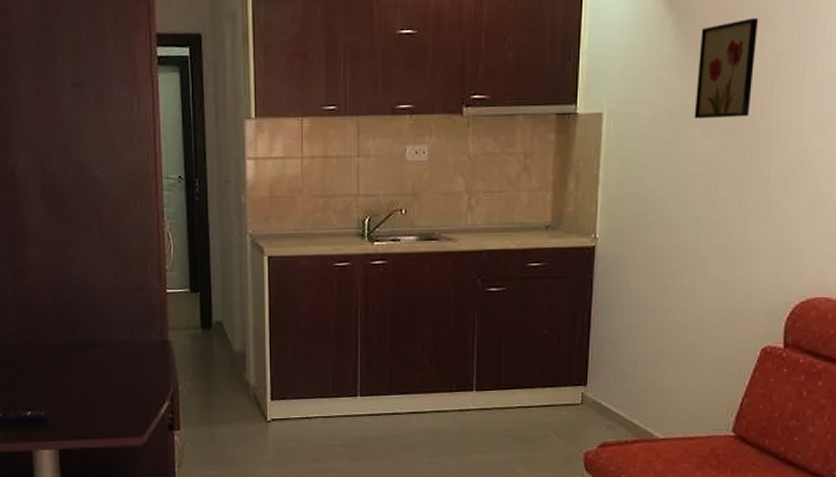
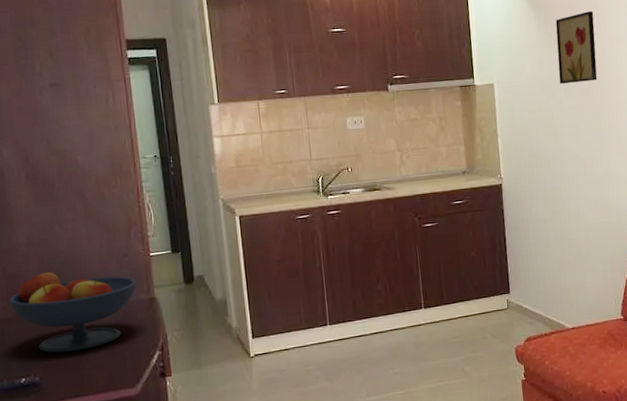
fruit bowl: none [18,299,150,389] -> present [8,271,137,353]

